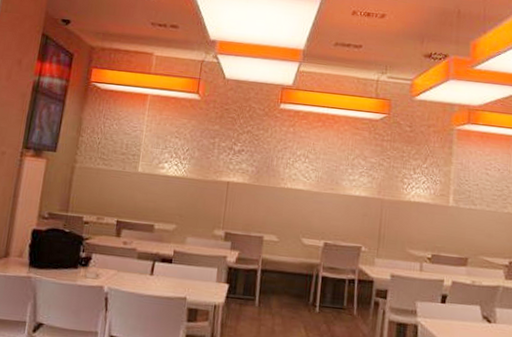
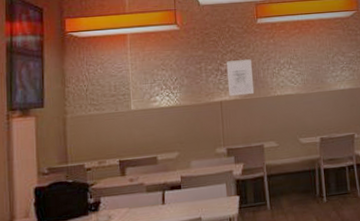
wall art: none [237,141,267,182] -> present [226,59,255,97]

